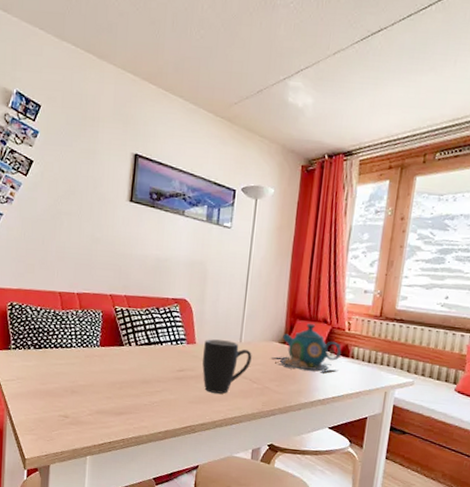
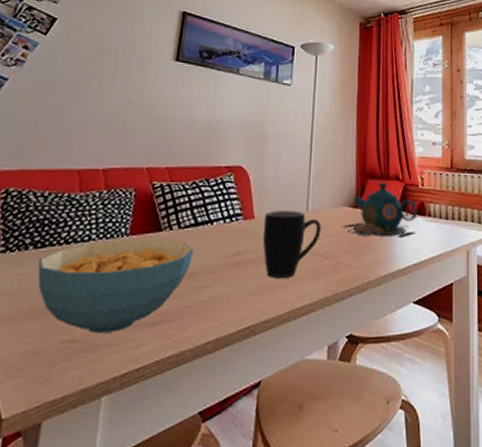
cereal bowl: none [37,349,147,415] -> present [37,238,193,333]

